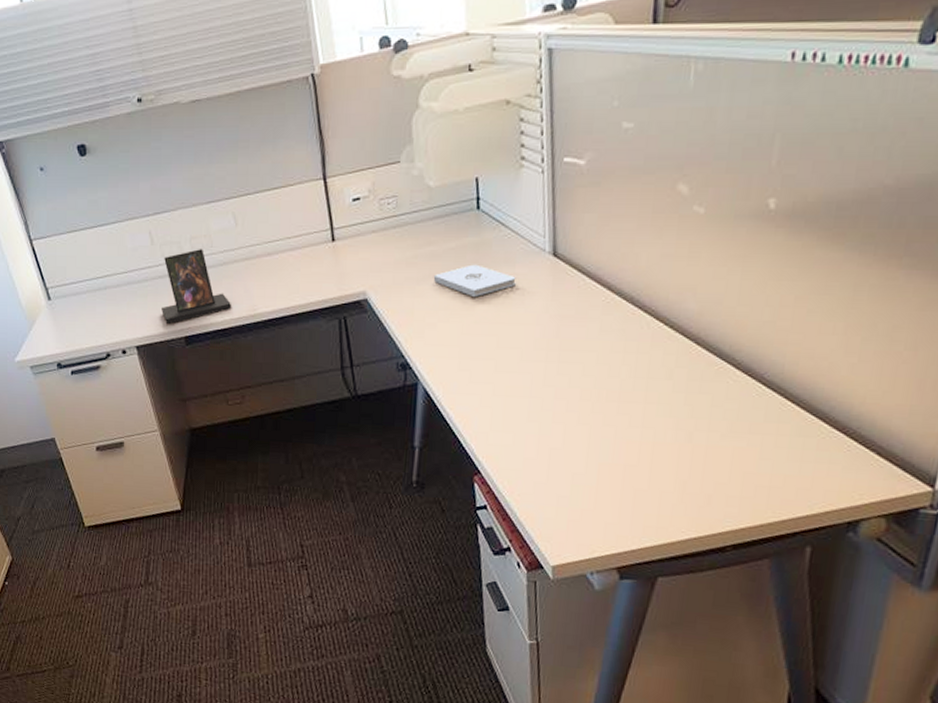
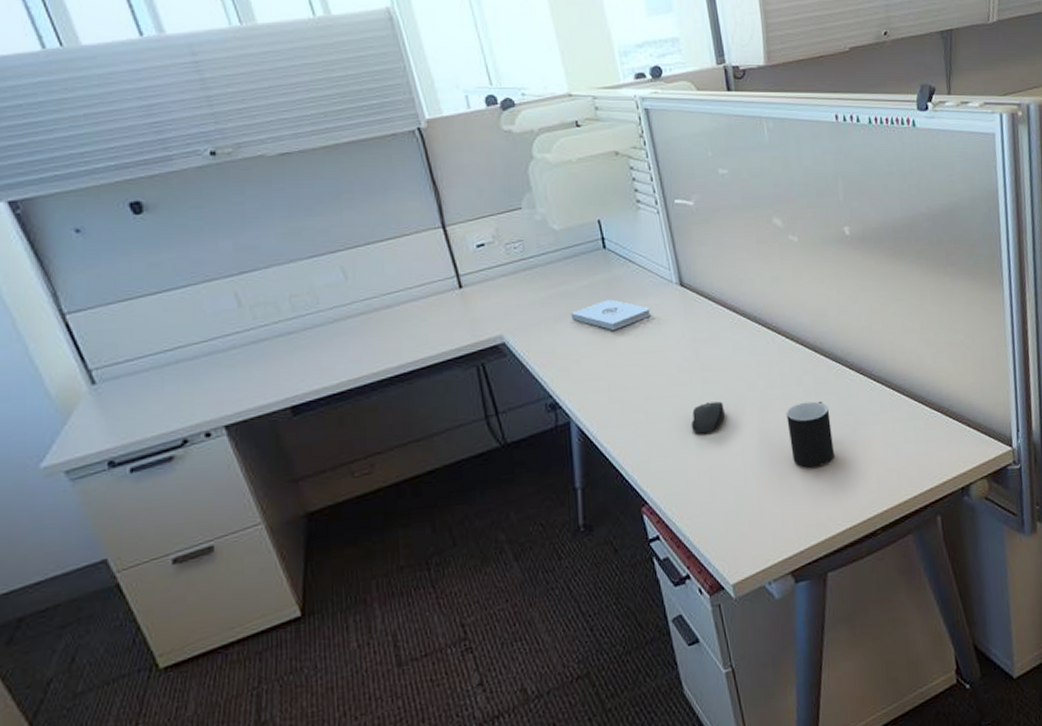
photo frame: present [161,249,232,324] -> none [257,307,349,394]
mouse: none [538,383,578,415] -> present [691,401,726,434]
cup: none [643,397,699,469] -> present [786,401,834,468]

